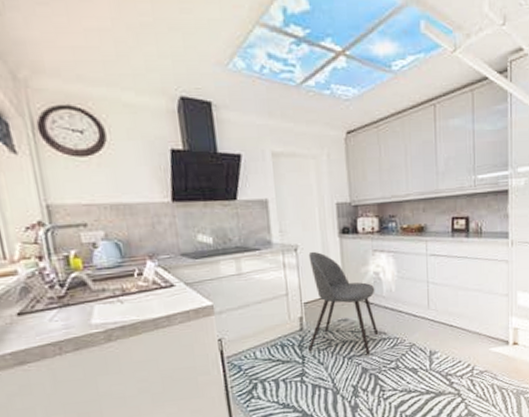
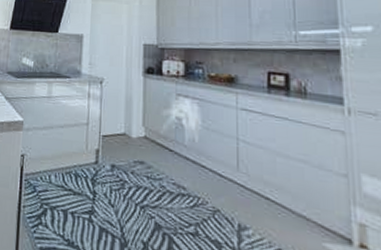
dining chair: present [307,251,379,355] -> none [99,86,177,209]

